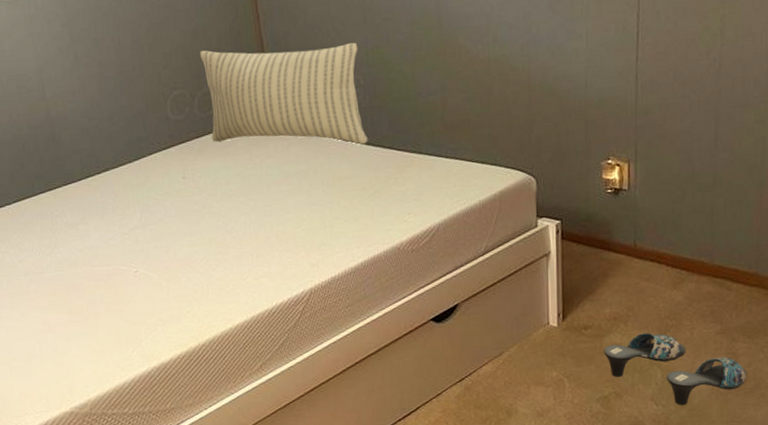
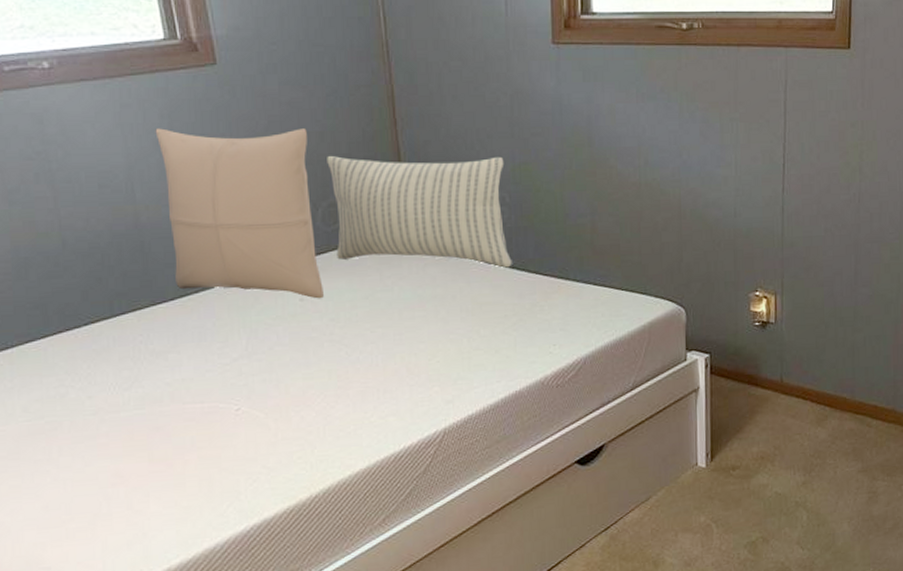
pillow: none [58,27,202,177] -> present [155,128,324,299]
slippers: present [604,333,747,405] -> none [751,472,887,548]

